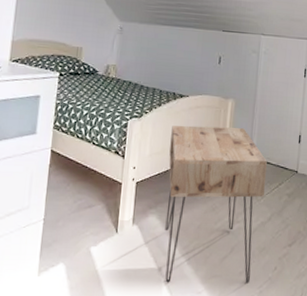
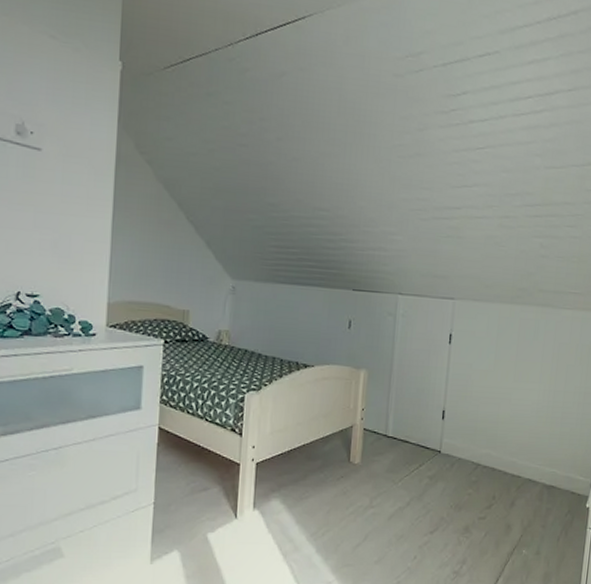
nightstand: present [165,125,267,284] -> none [290,399,405,574]

